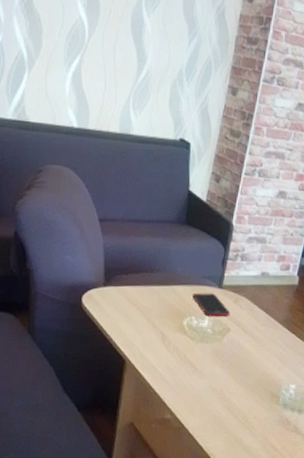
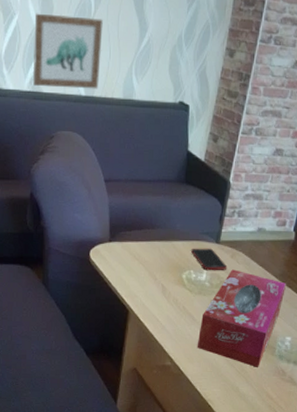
wall art: none [18,35,98,122] -> present [32,13,103,89]
tissue box: none [198,315,291,417] -> present [197,269,287,367]

